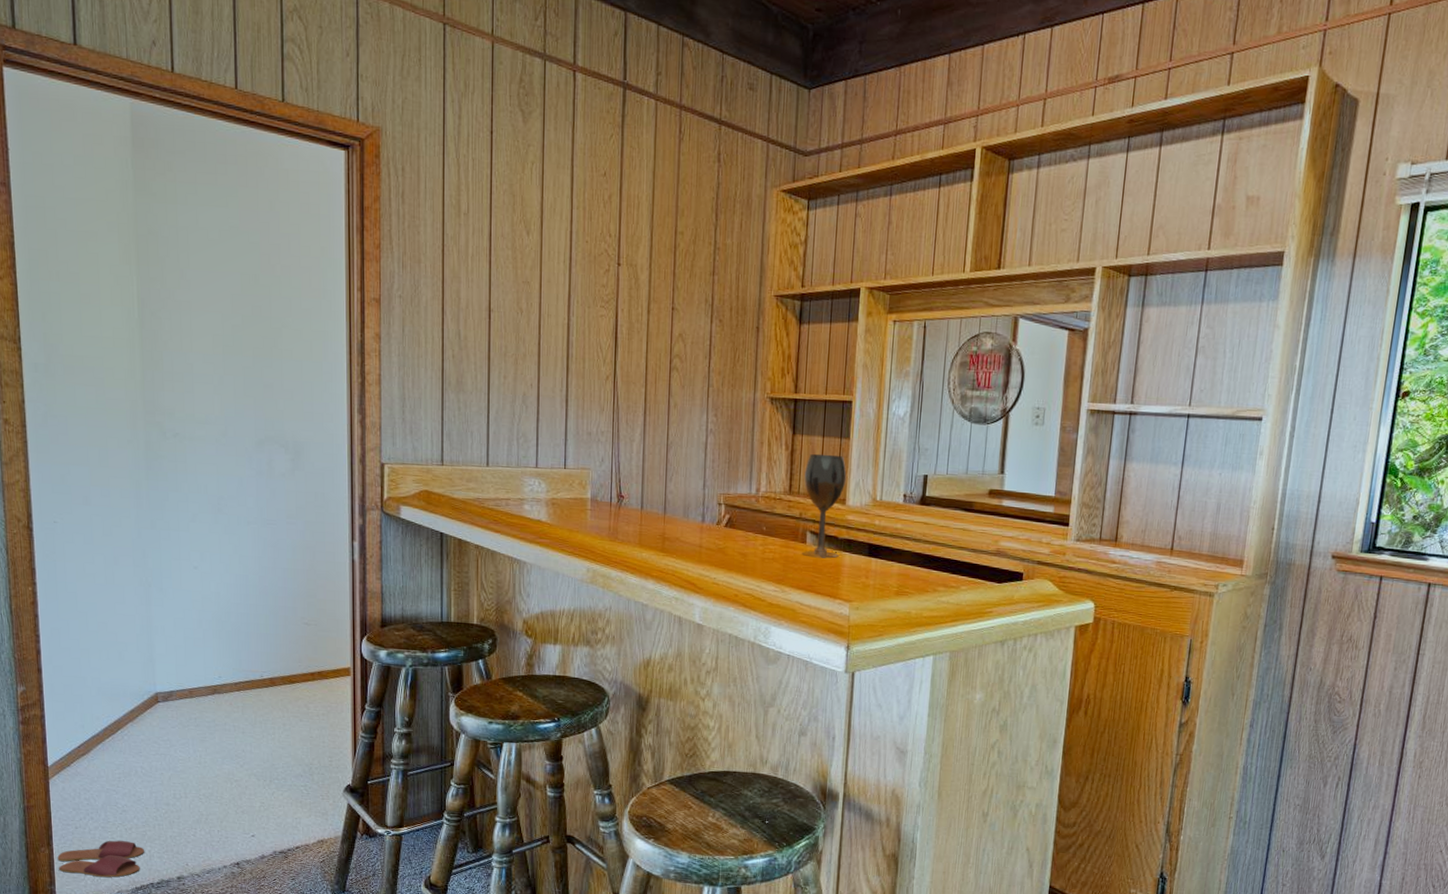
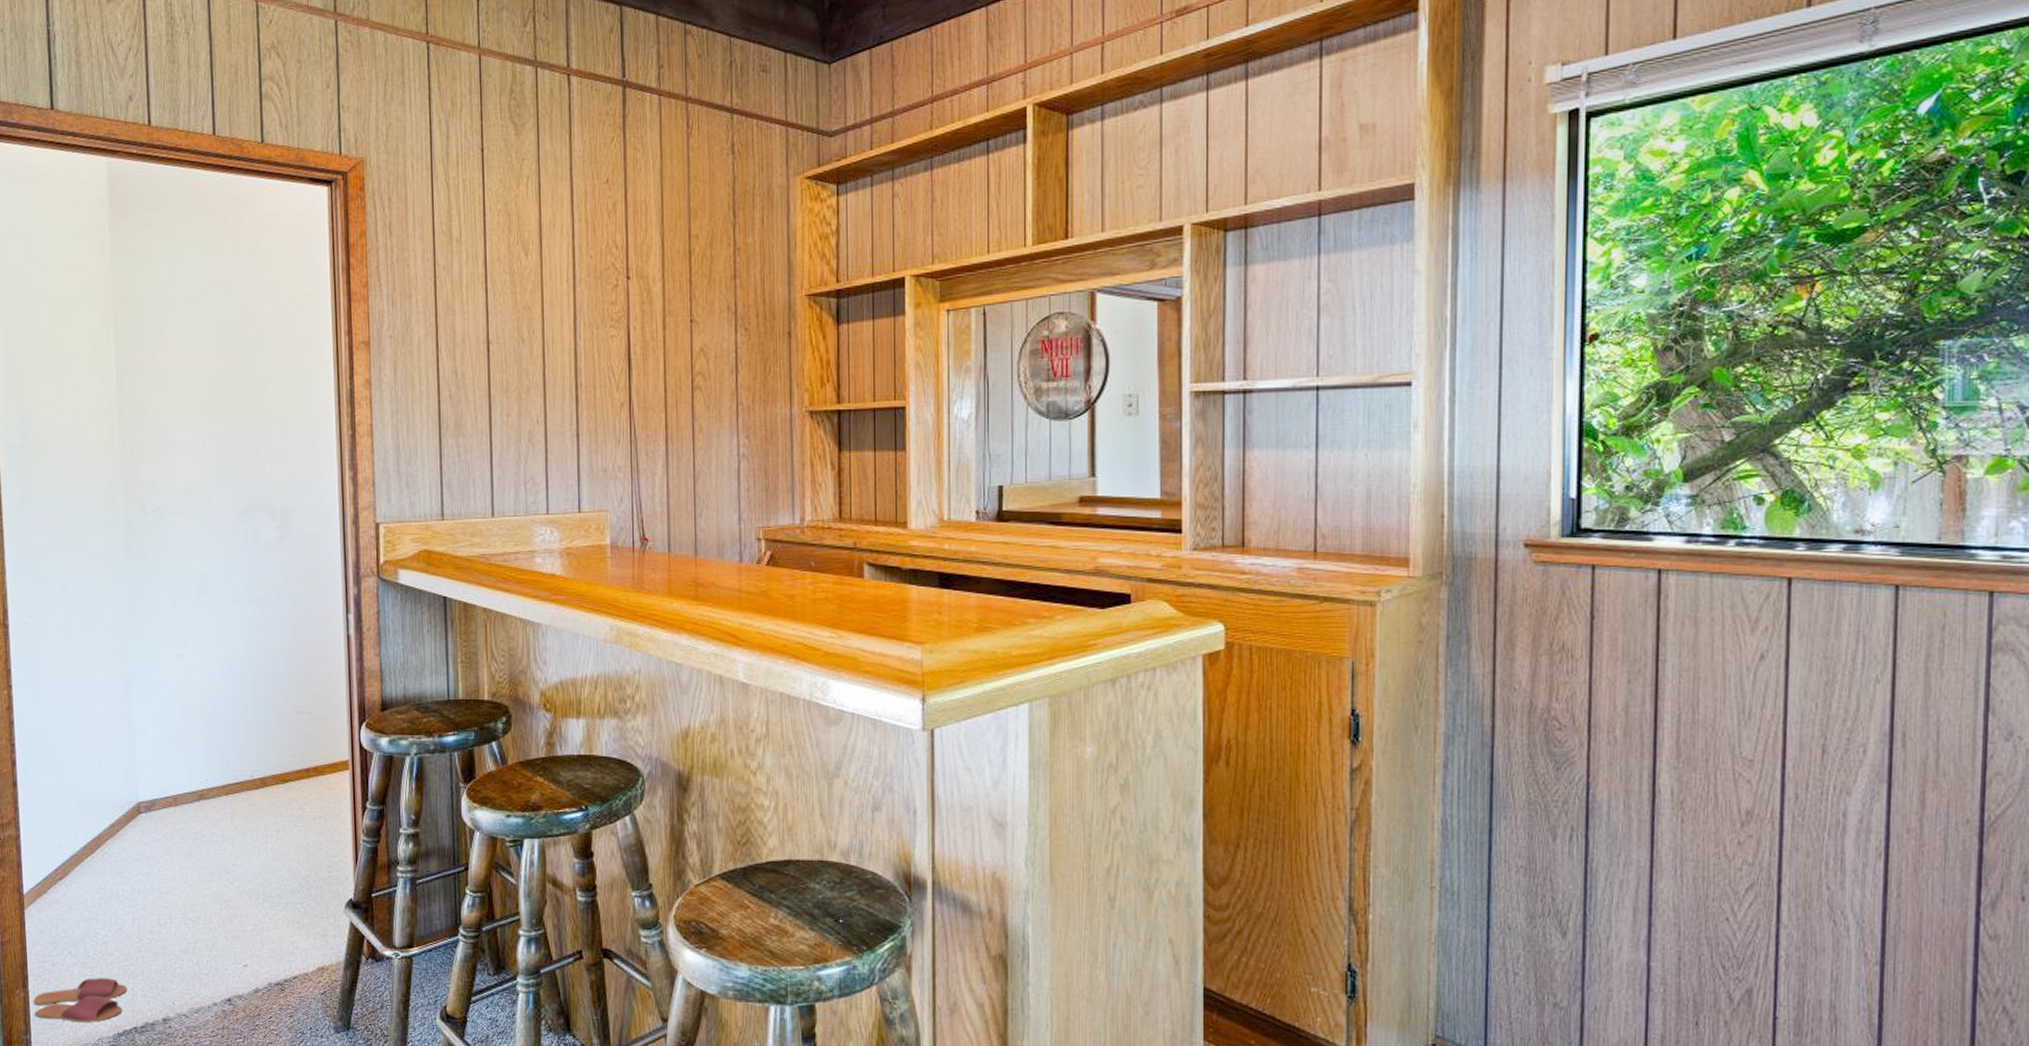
wine glass: present [801,453,847,559] -> none [856,471,906,594]

